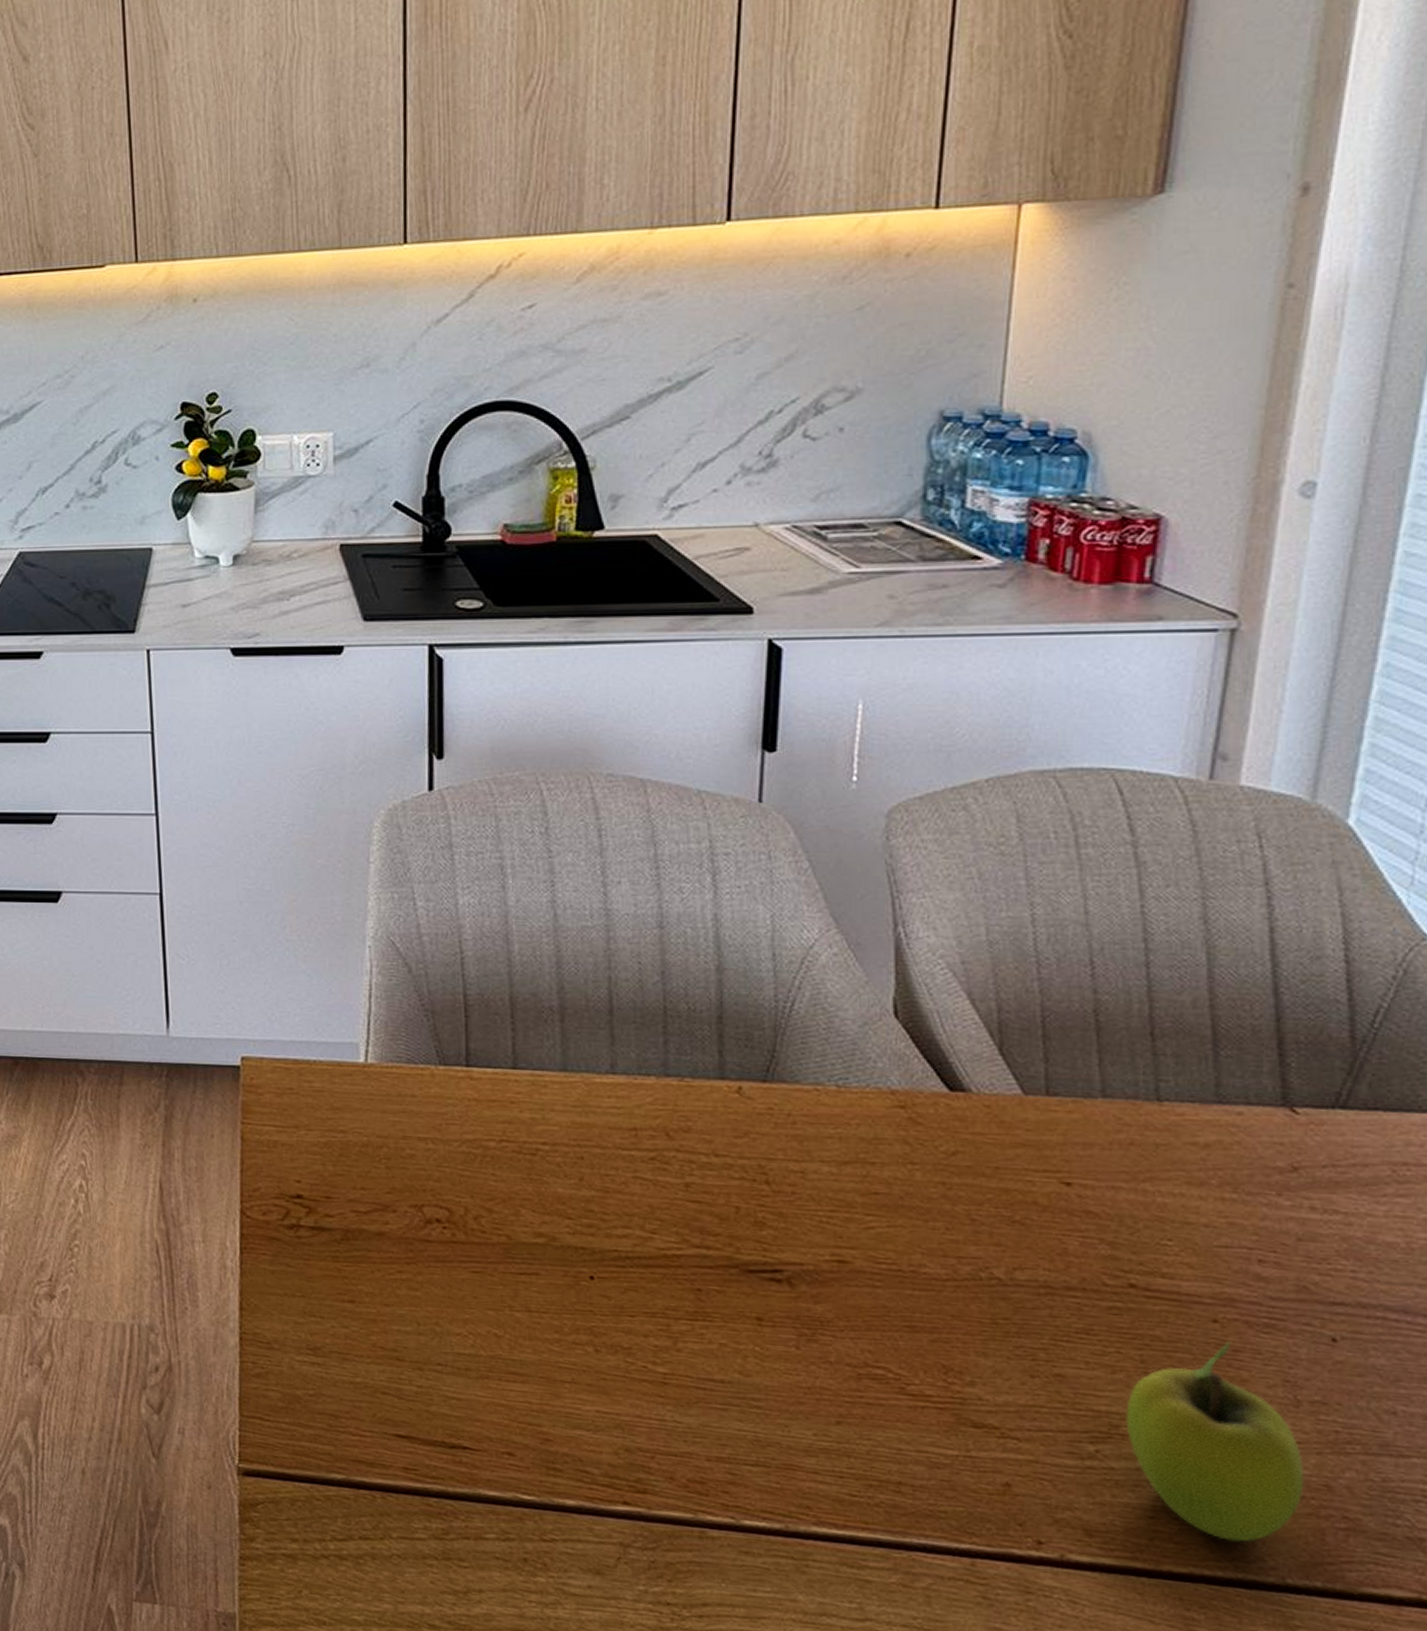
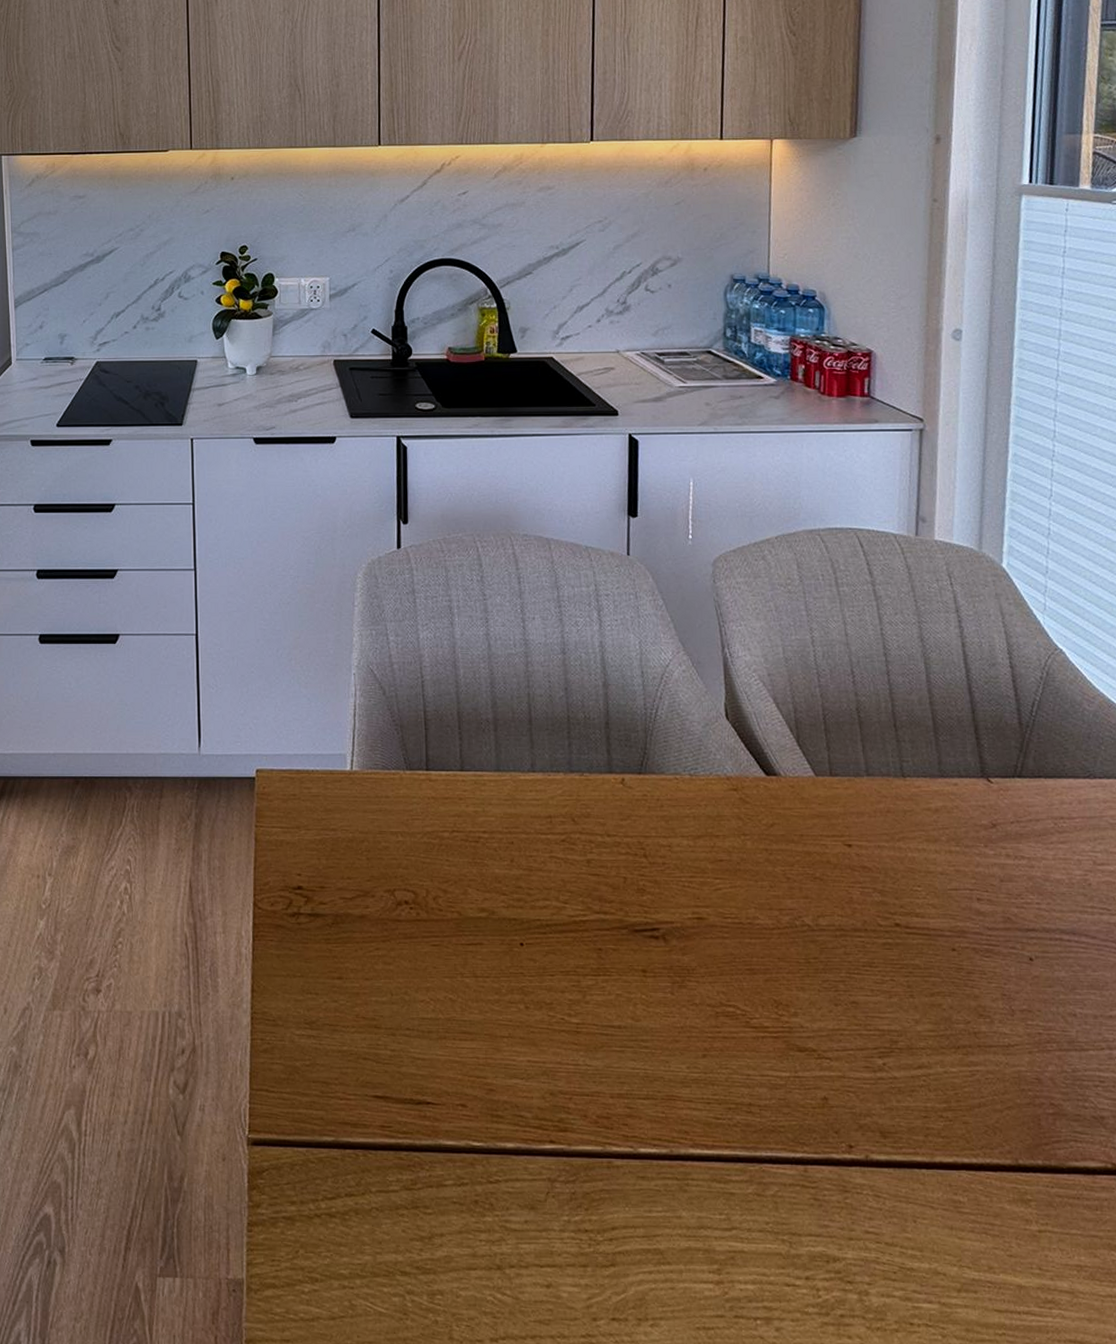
fruit: present [1125,1341,1305,1542] -> none [901,965,1024,1132]

